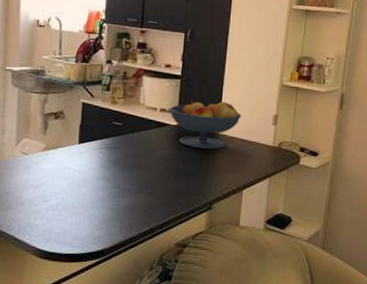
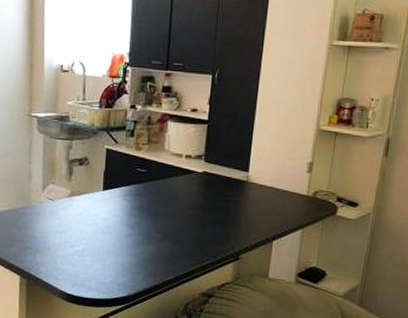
fruit bowl: present [169,100,241,150] -> none [195,146,273,198]

